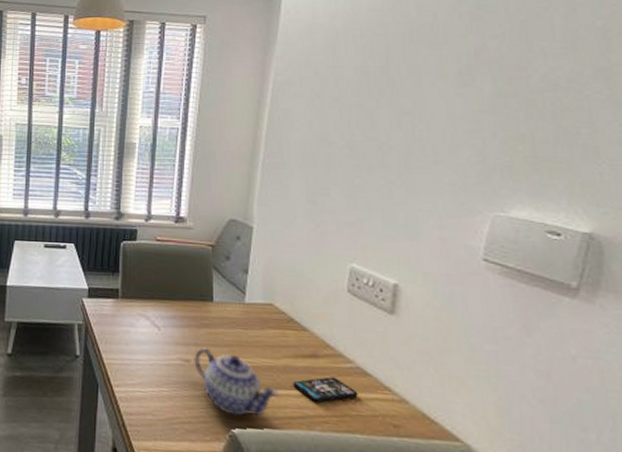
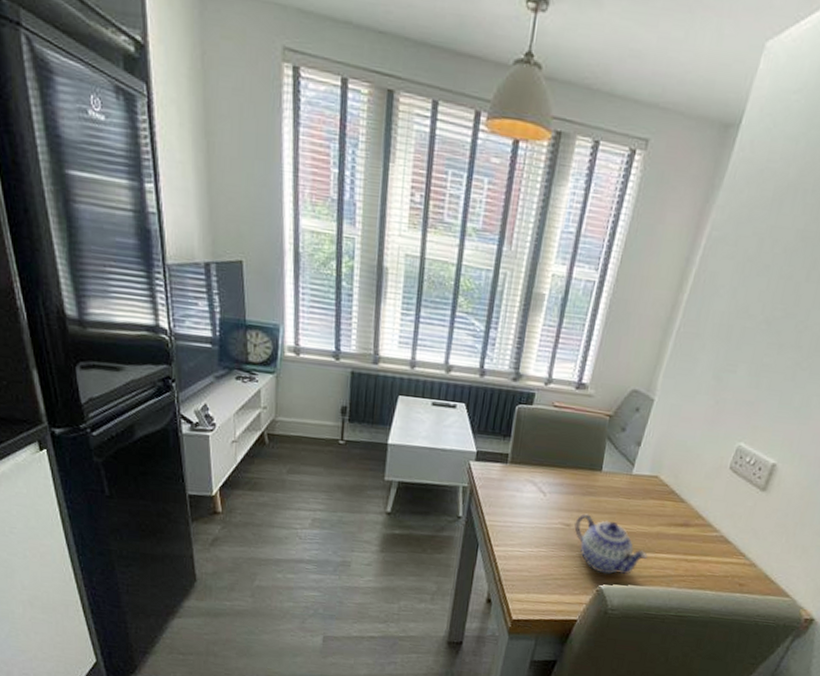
smartphone: present [293,376,358,403] -> none [661,543,717,565]

